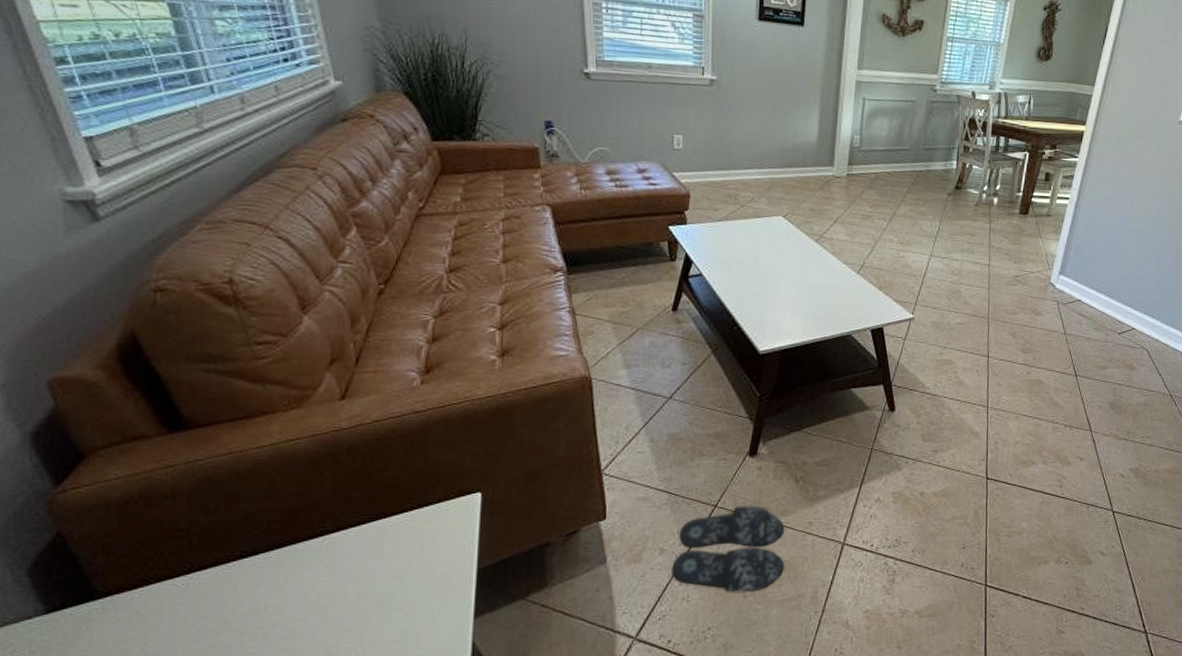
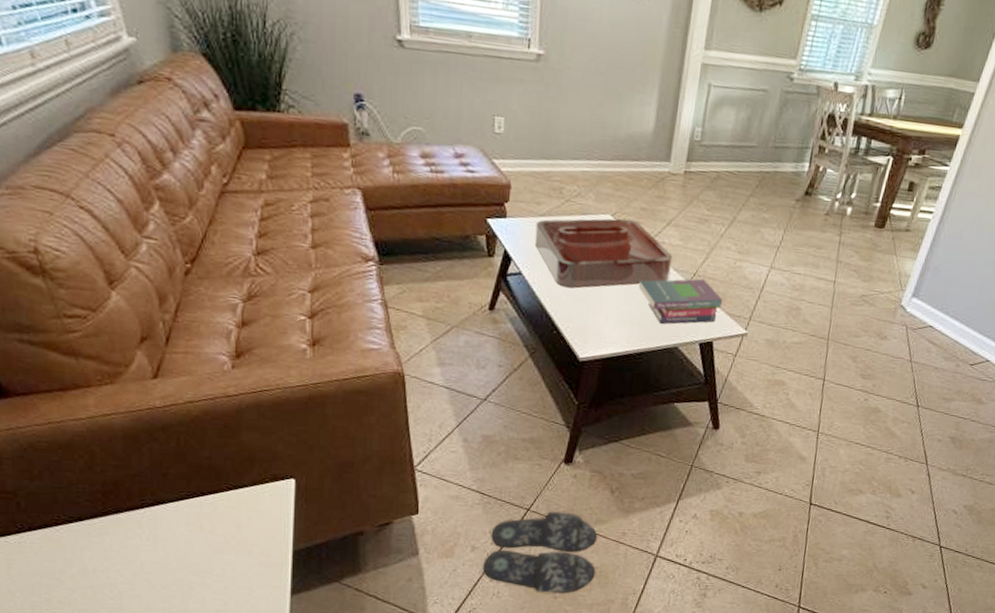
decorative tray: none [713,219,841,286] -> present [534,218,673,289]
books: none [811,269,890,314] -> present [638,278,723,324]

